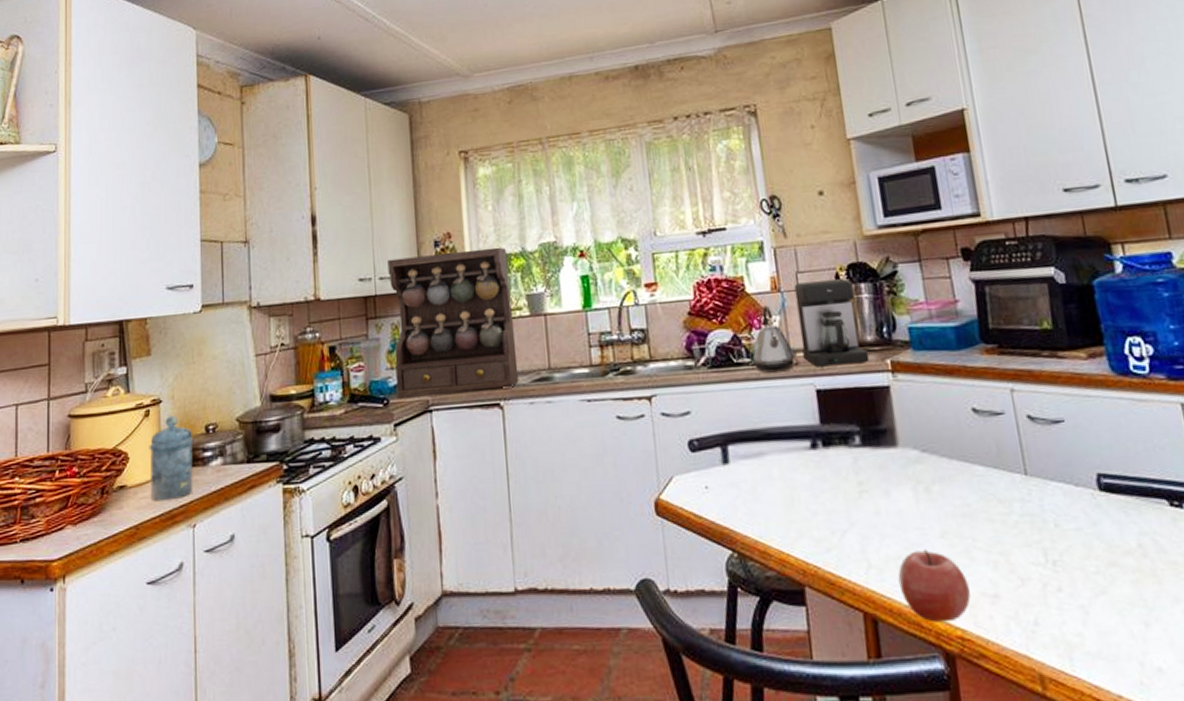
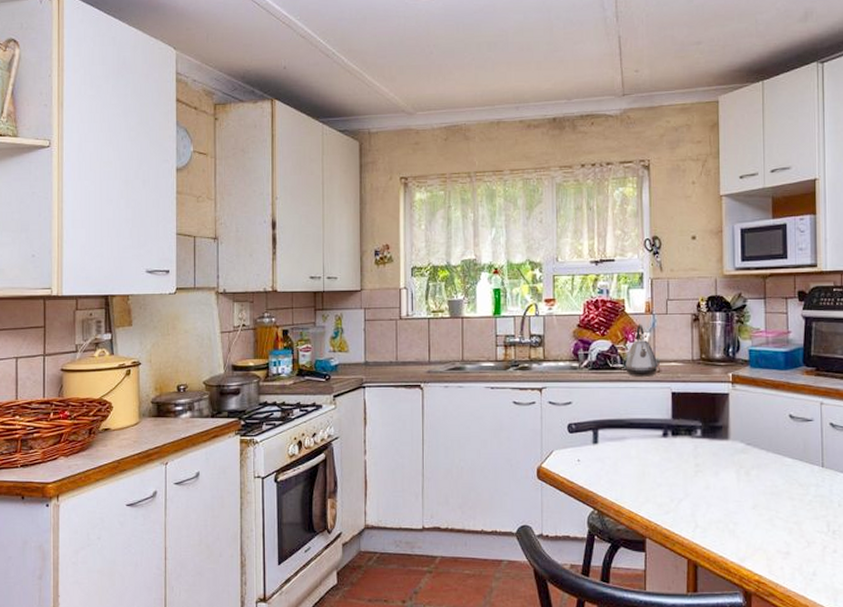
canister: present [149,416,195,502] -> none [129,376,168,443]
spice rack: present [387,247,519,399] -> none [335,260,437,376]
coffee maker: present [794,279,870,367] -> none [664,308,716,375]
fruit: present [897,548,971,623] -> none [717,516,769,570]

